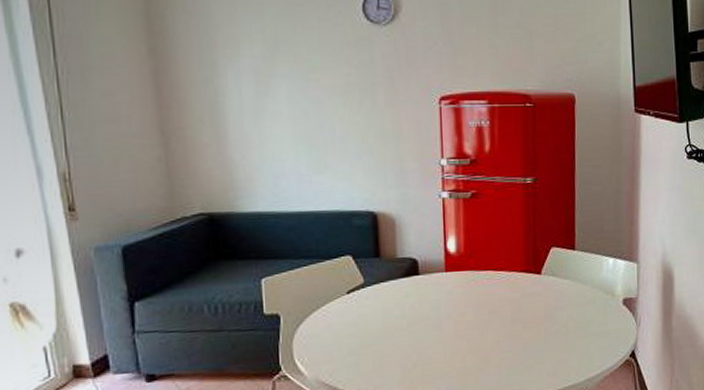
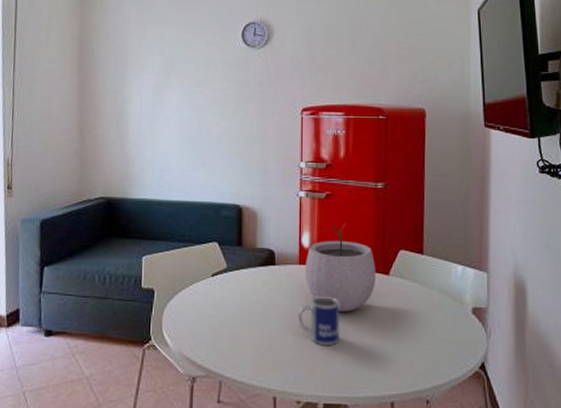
mug: none [446,302,492,354] -> present [298,296,339,346]
plant pot: none [452,223,527,317] -> present [304,223,375,312]

